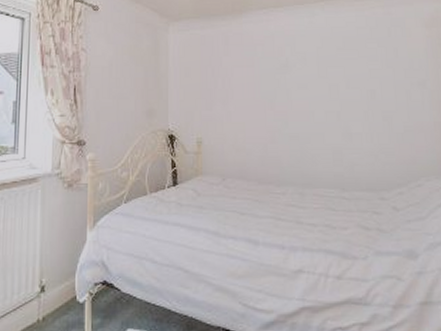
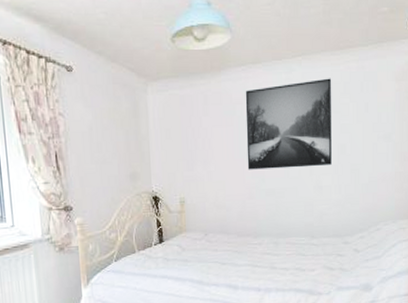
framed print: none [266,23,361,112] -> present [245,78,332,170]

